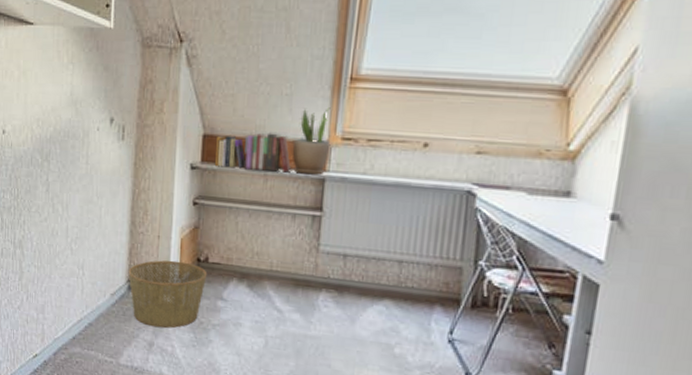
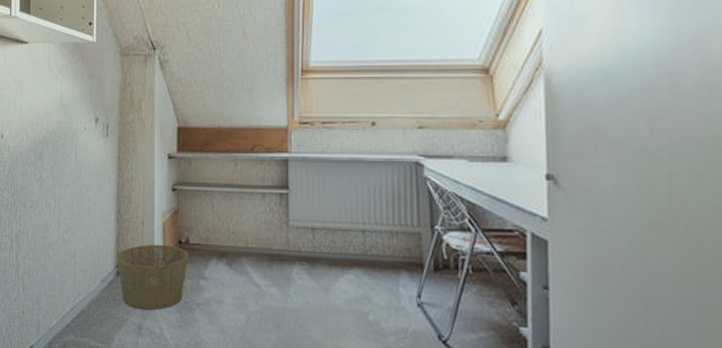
books: present [215,135,246,169] -> none [190,127,216,156]
books: present [244,133,291,173] -> none [215,122,257,156]
potted plant: present [292,107,329,175] -> none [256,97,289,157]

